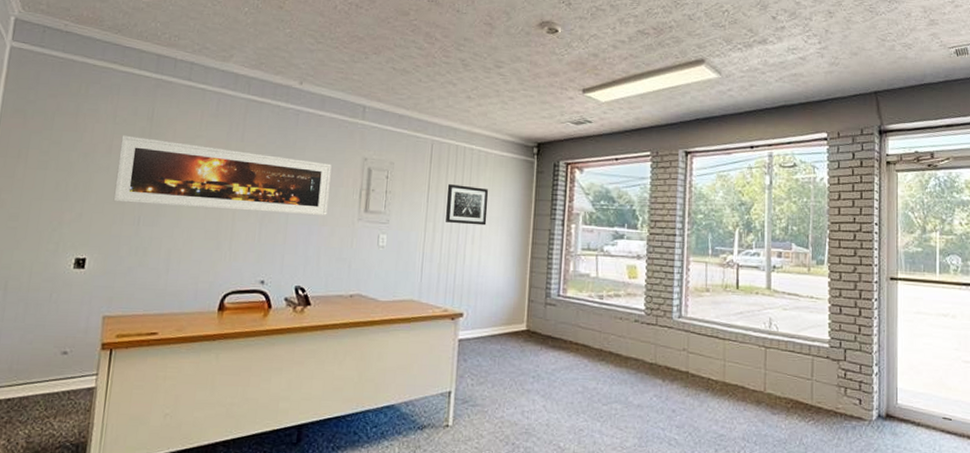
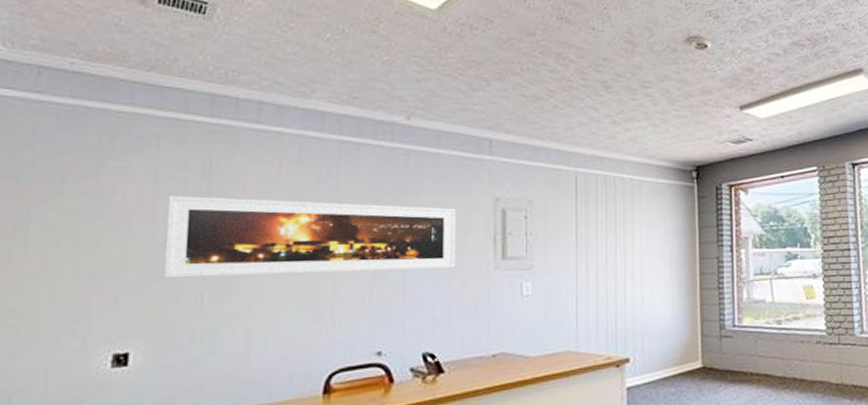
wall art: present [446,184,489,226] -> none [598,218,647,262]

